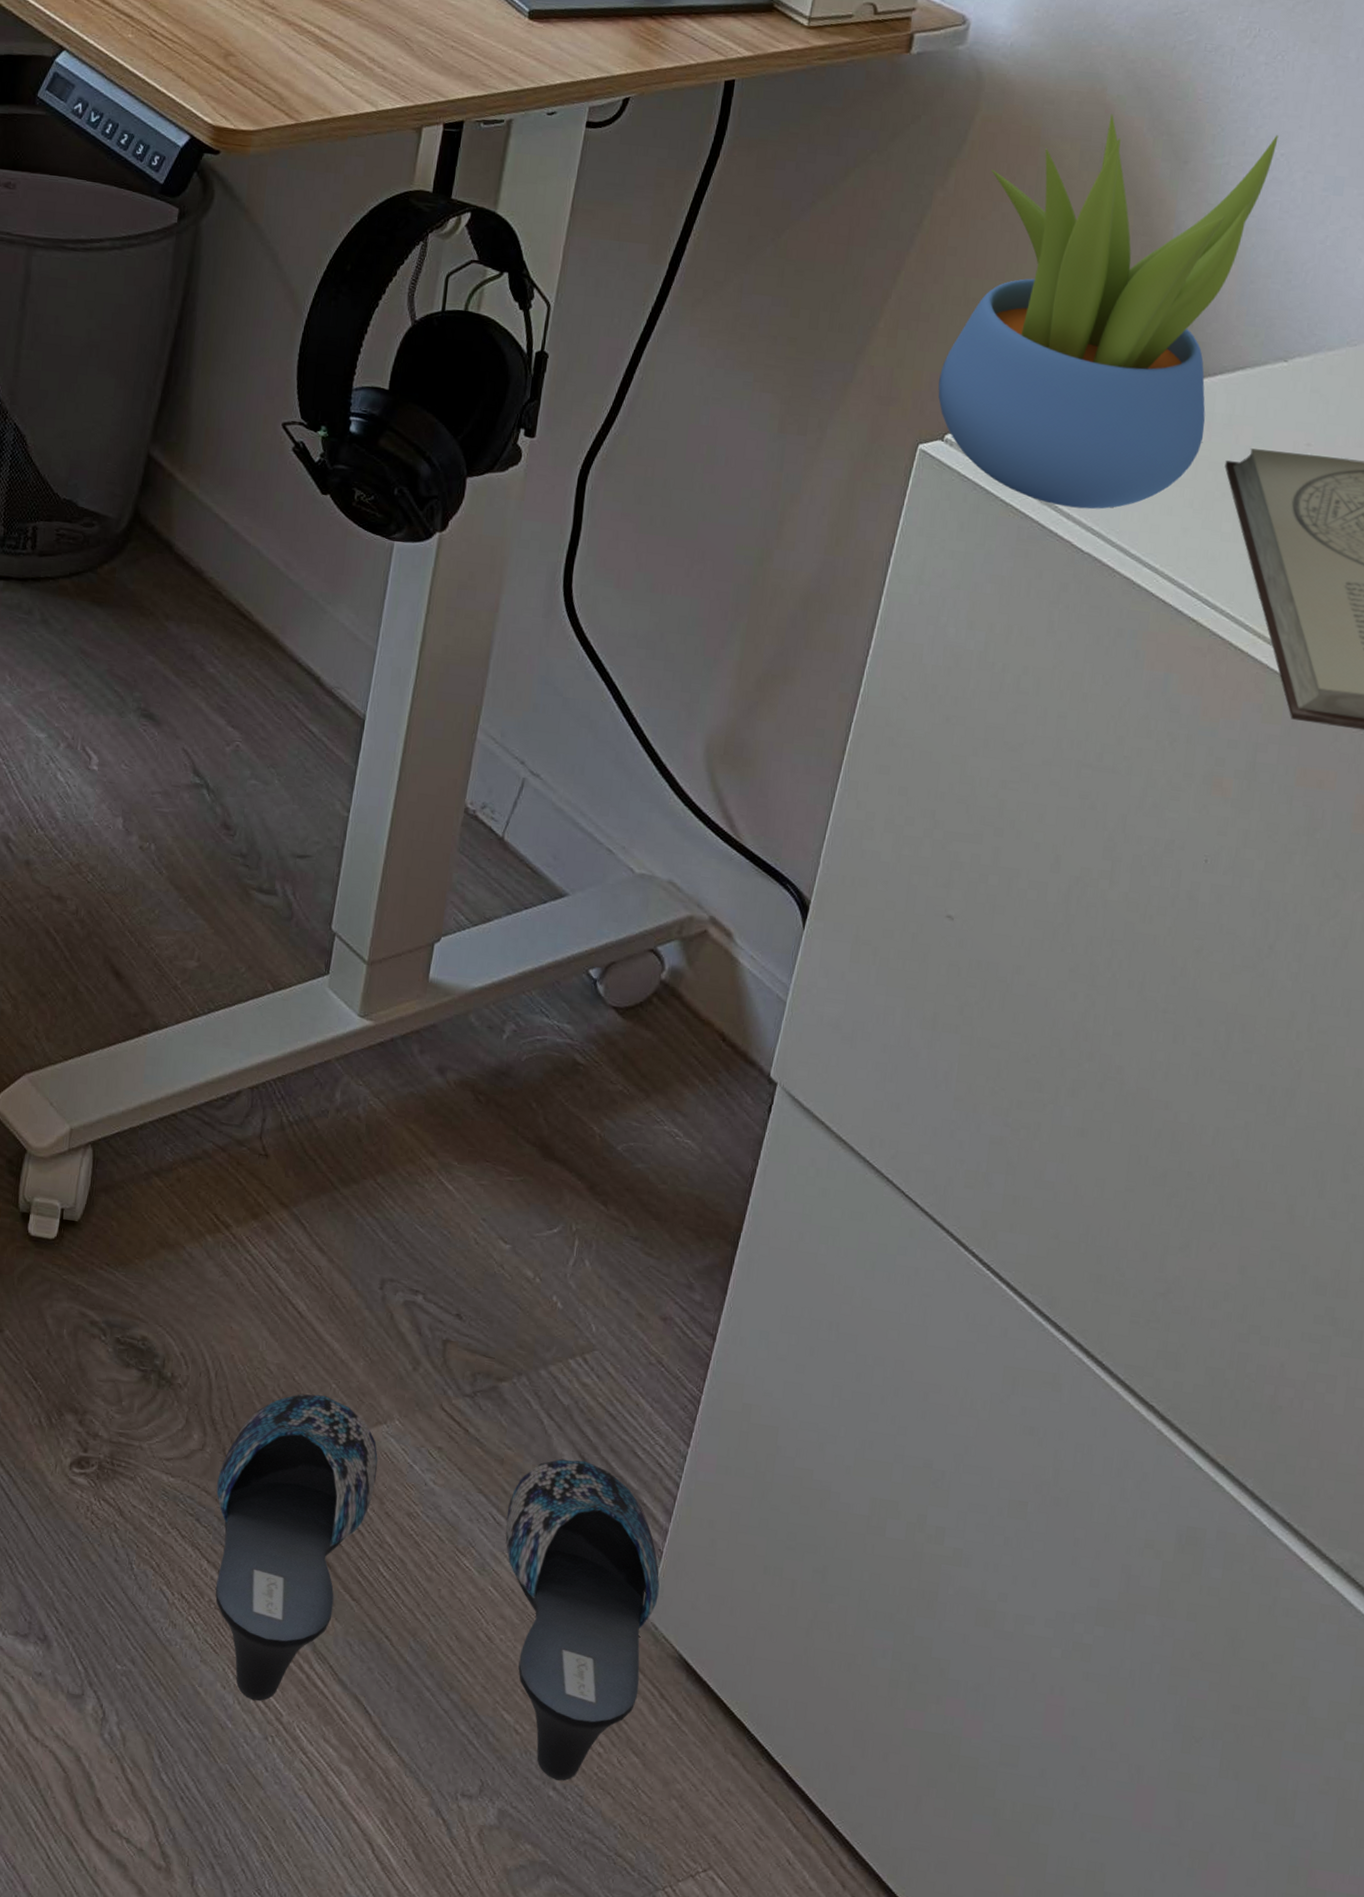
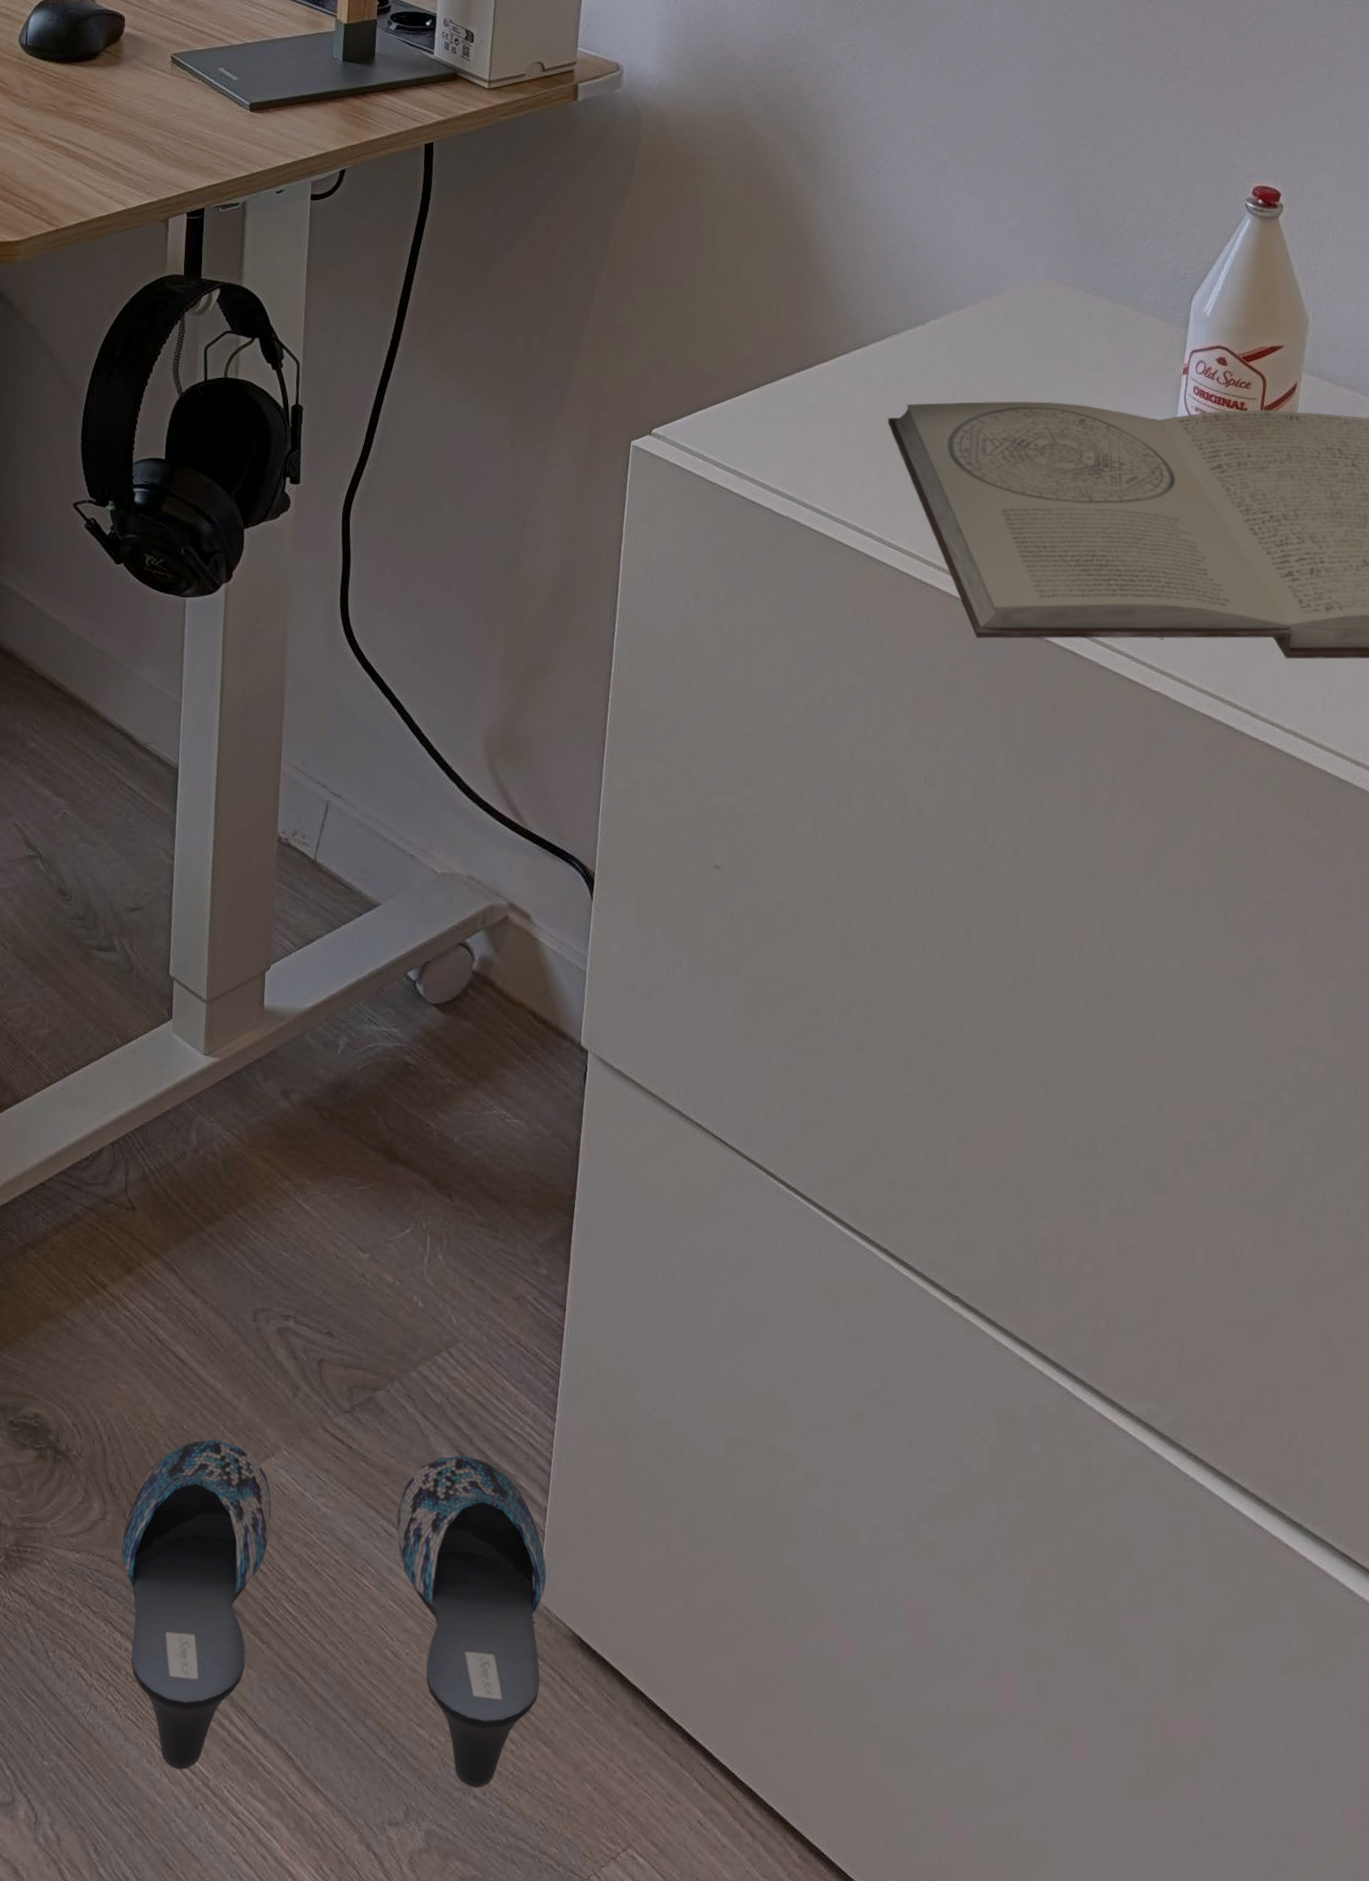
succulent plant: present [938,114,1279,510] -> none [640,132,888,479]

